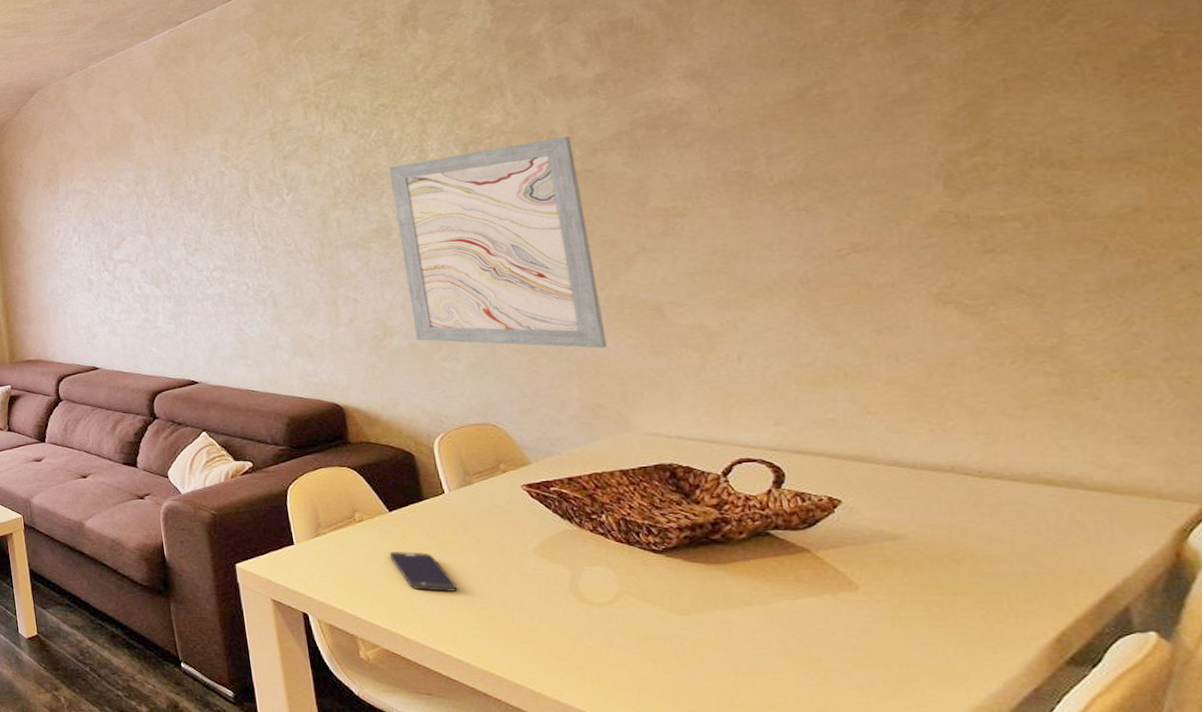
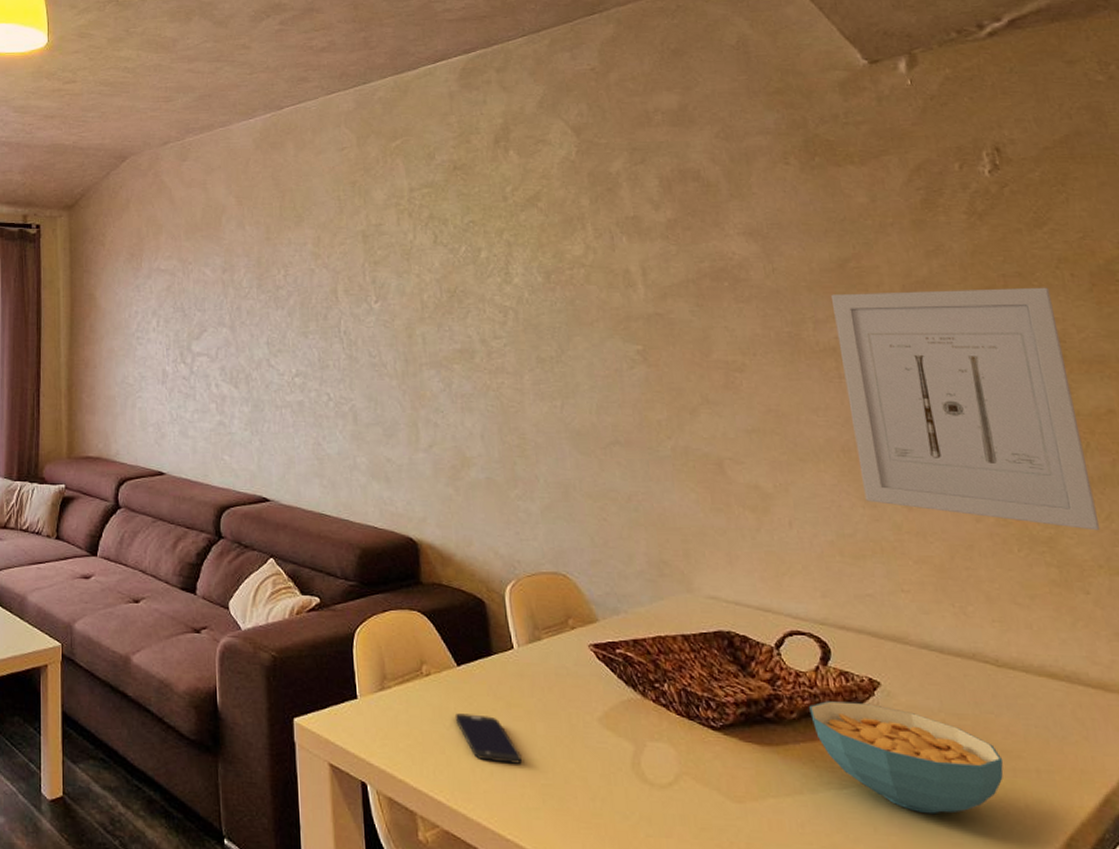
wall art: present [389,136,608,348] -> none [476,278,673,500]
cereal bowl: none [760,520,984,618] -> present [809,701,1004,815]
wall art: none [789,85,1117,336] -> present [831,287,1101,531]

